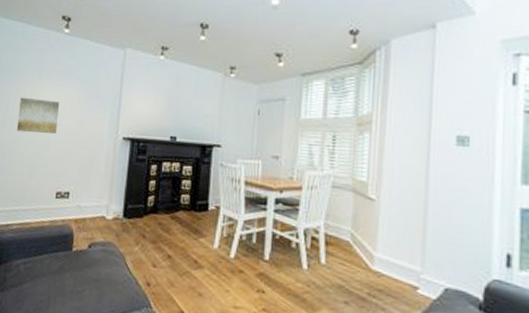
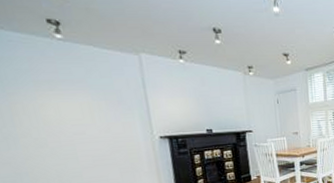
wall art: present [16,97,59,134] -> none [19,111,82,148]

